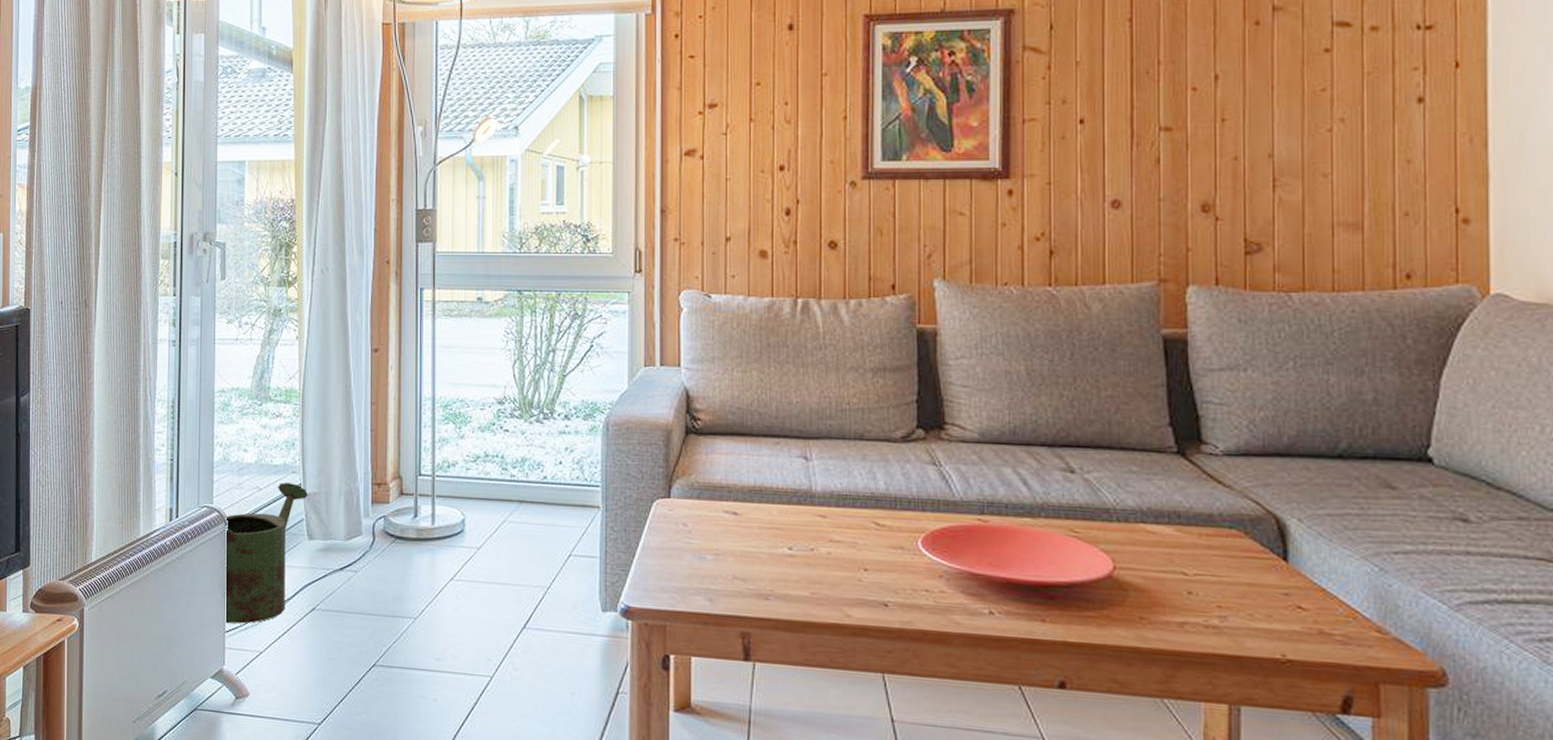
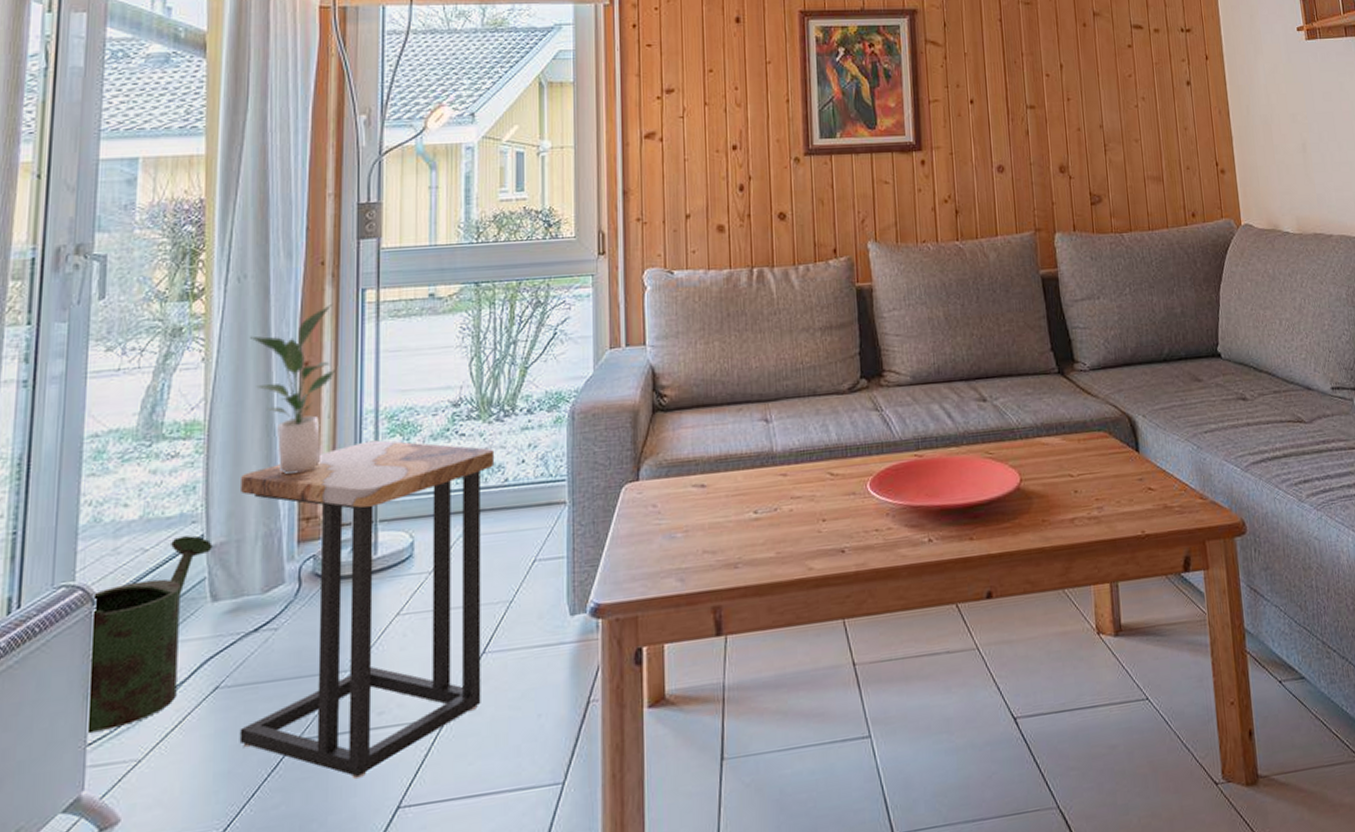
side table: none [328,424,535,709] -> present [239,440,495,780]
potted plant: none [332,300,399,445] -> present [250,304,335,475]

